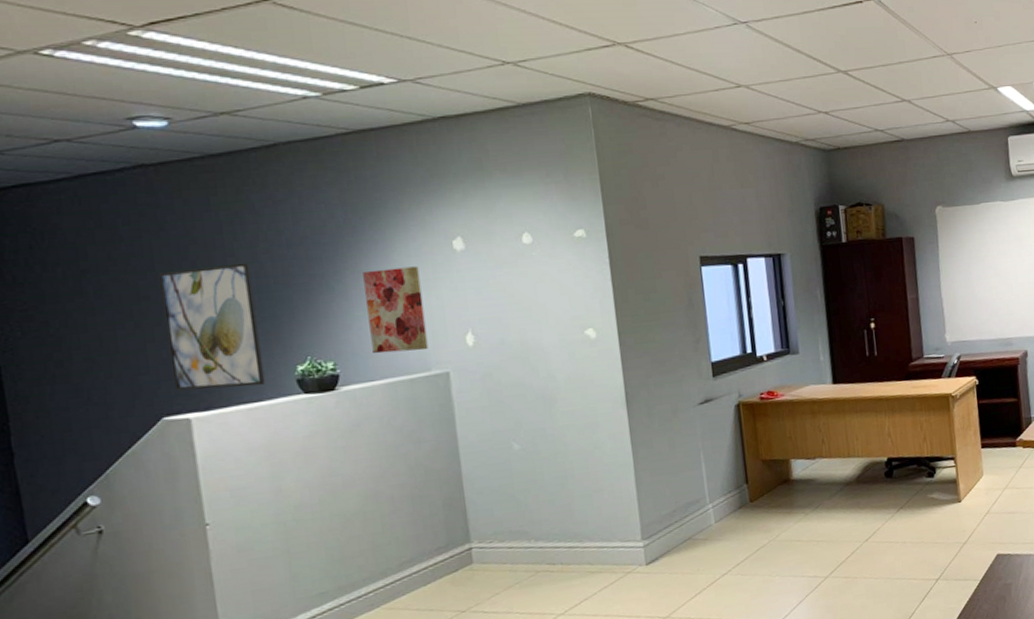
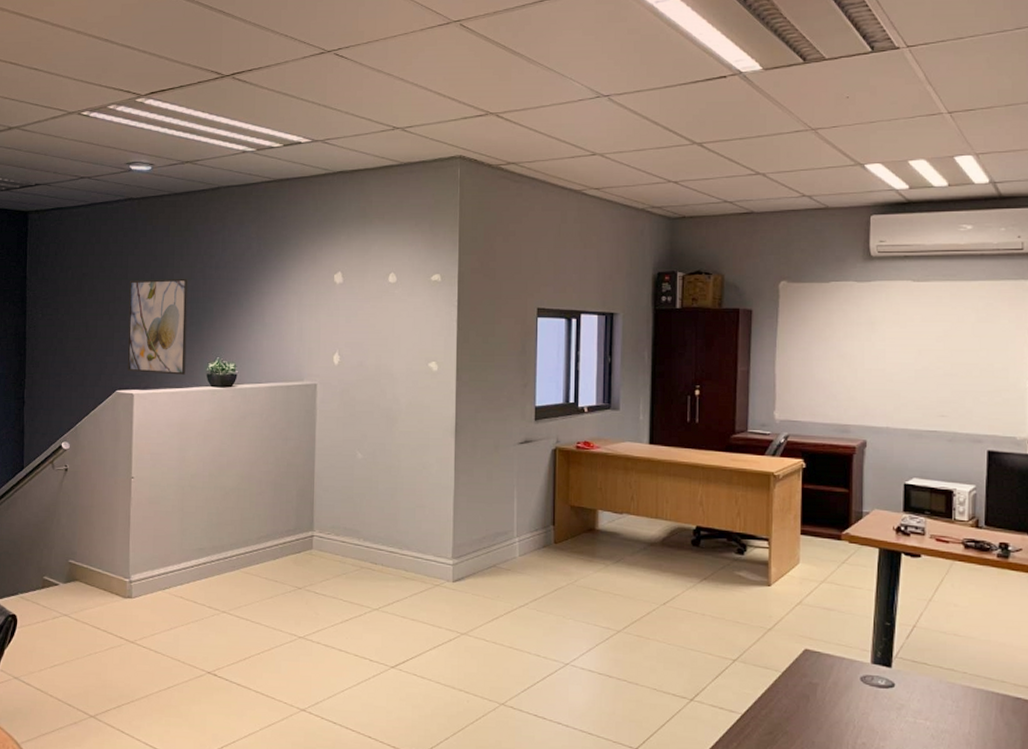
wall art: present [363,266,428,354] -> none [263,293,306,363]

